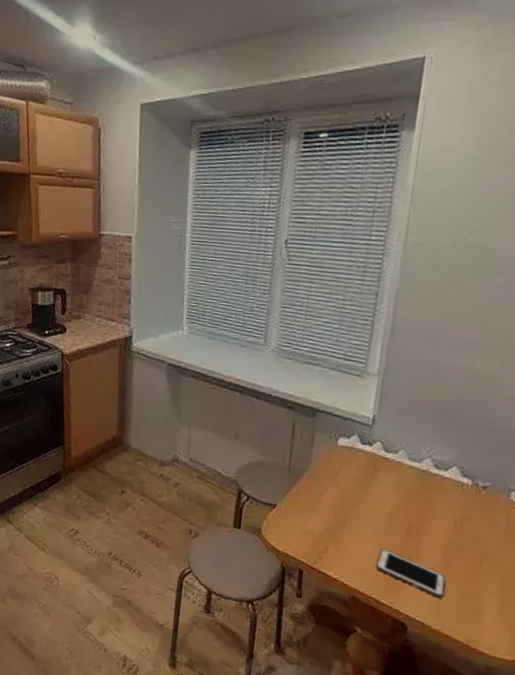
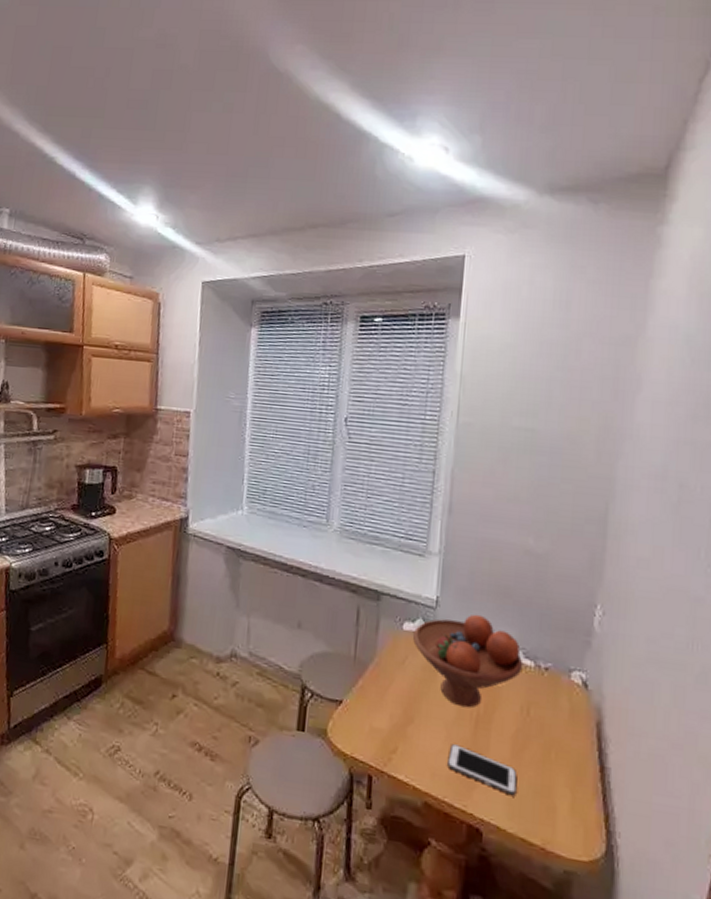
fruit bowl: none [347,433,460,519] -> present [412,614,523,708]

